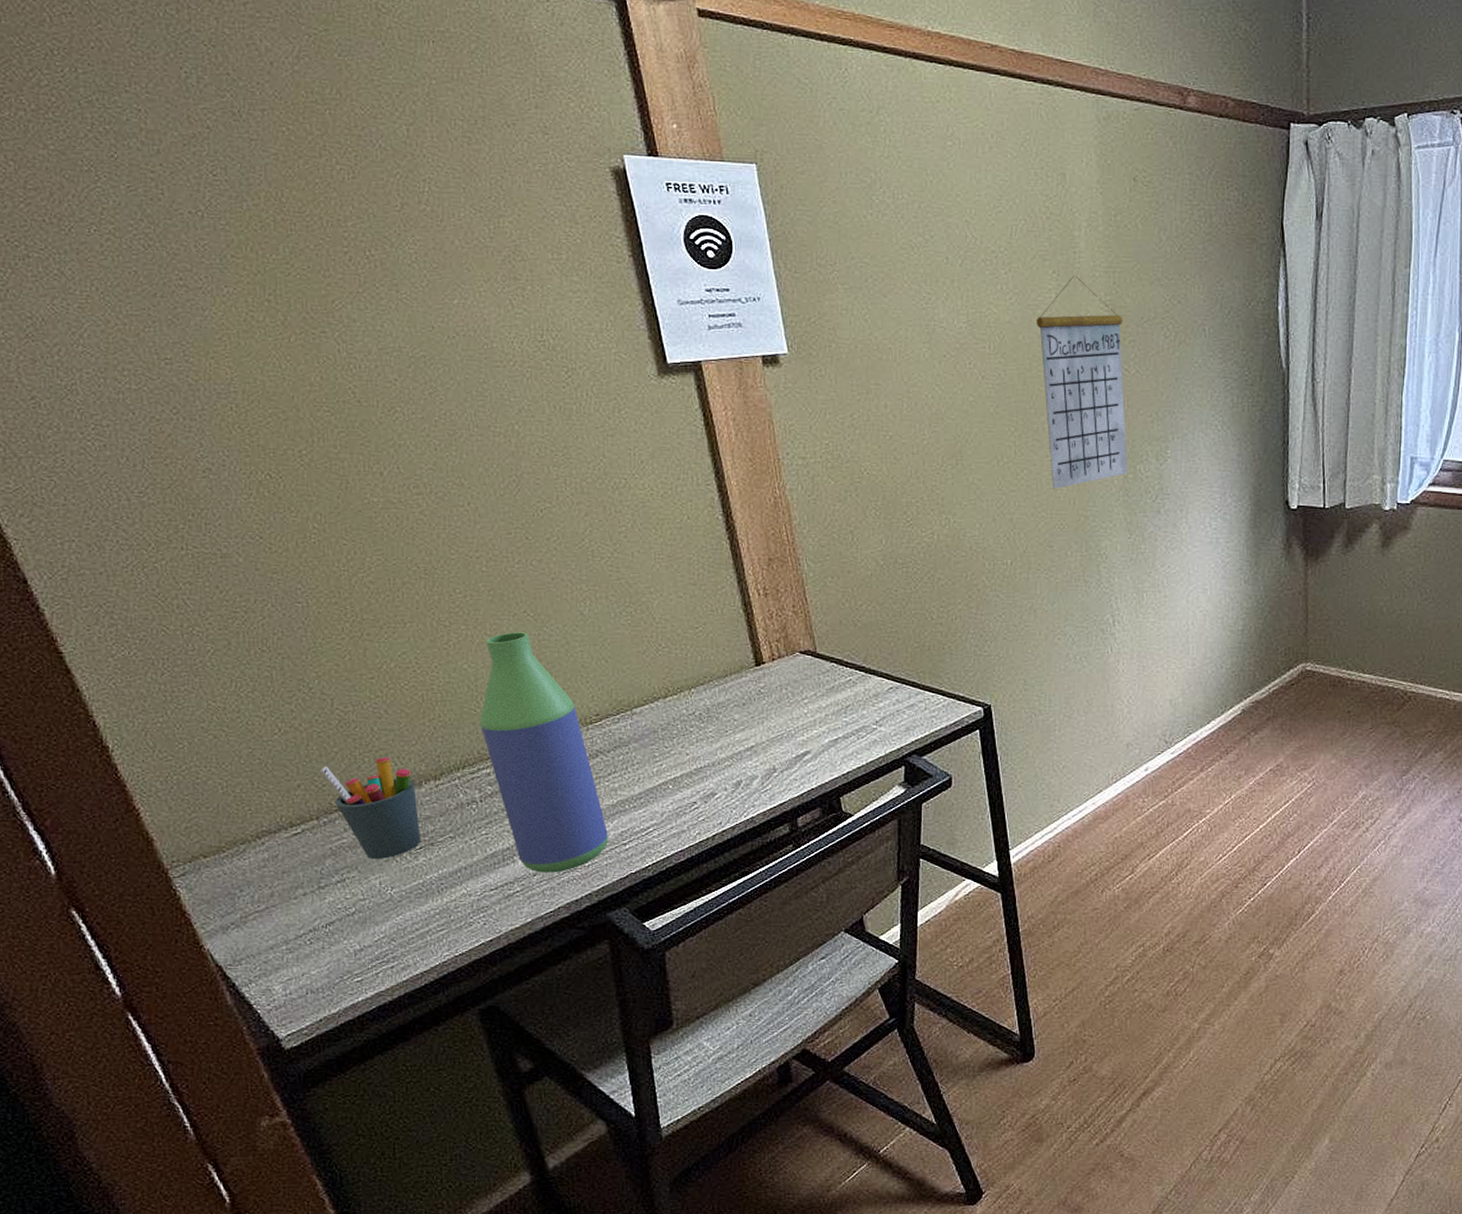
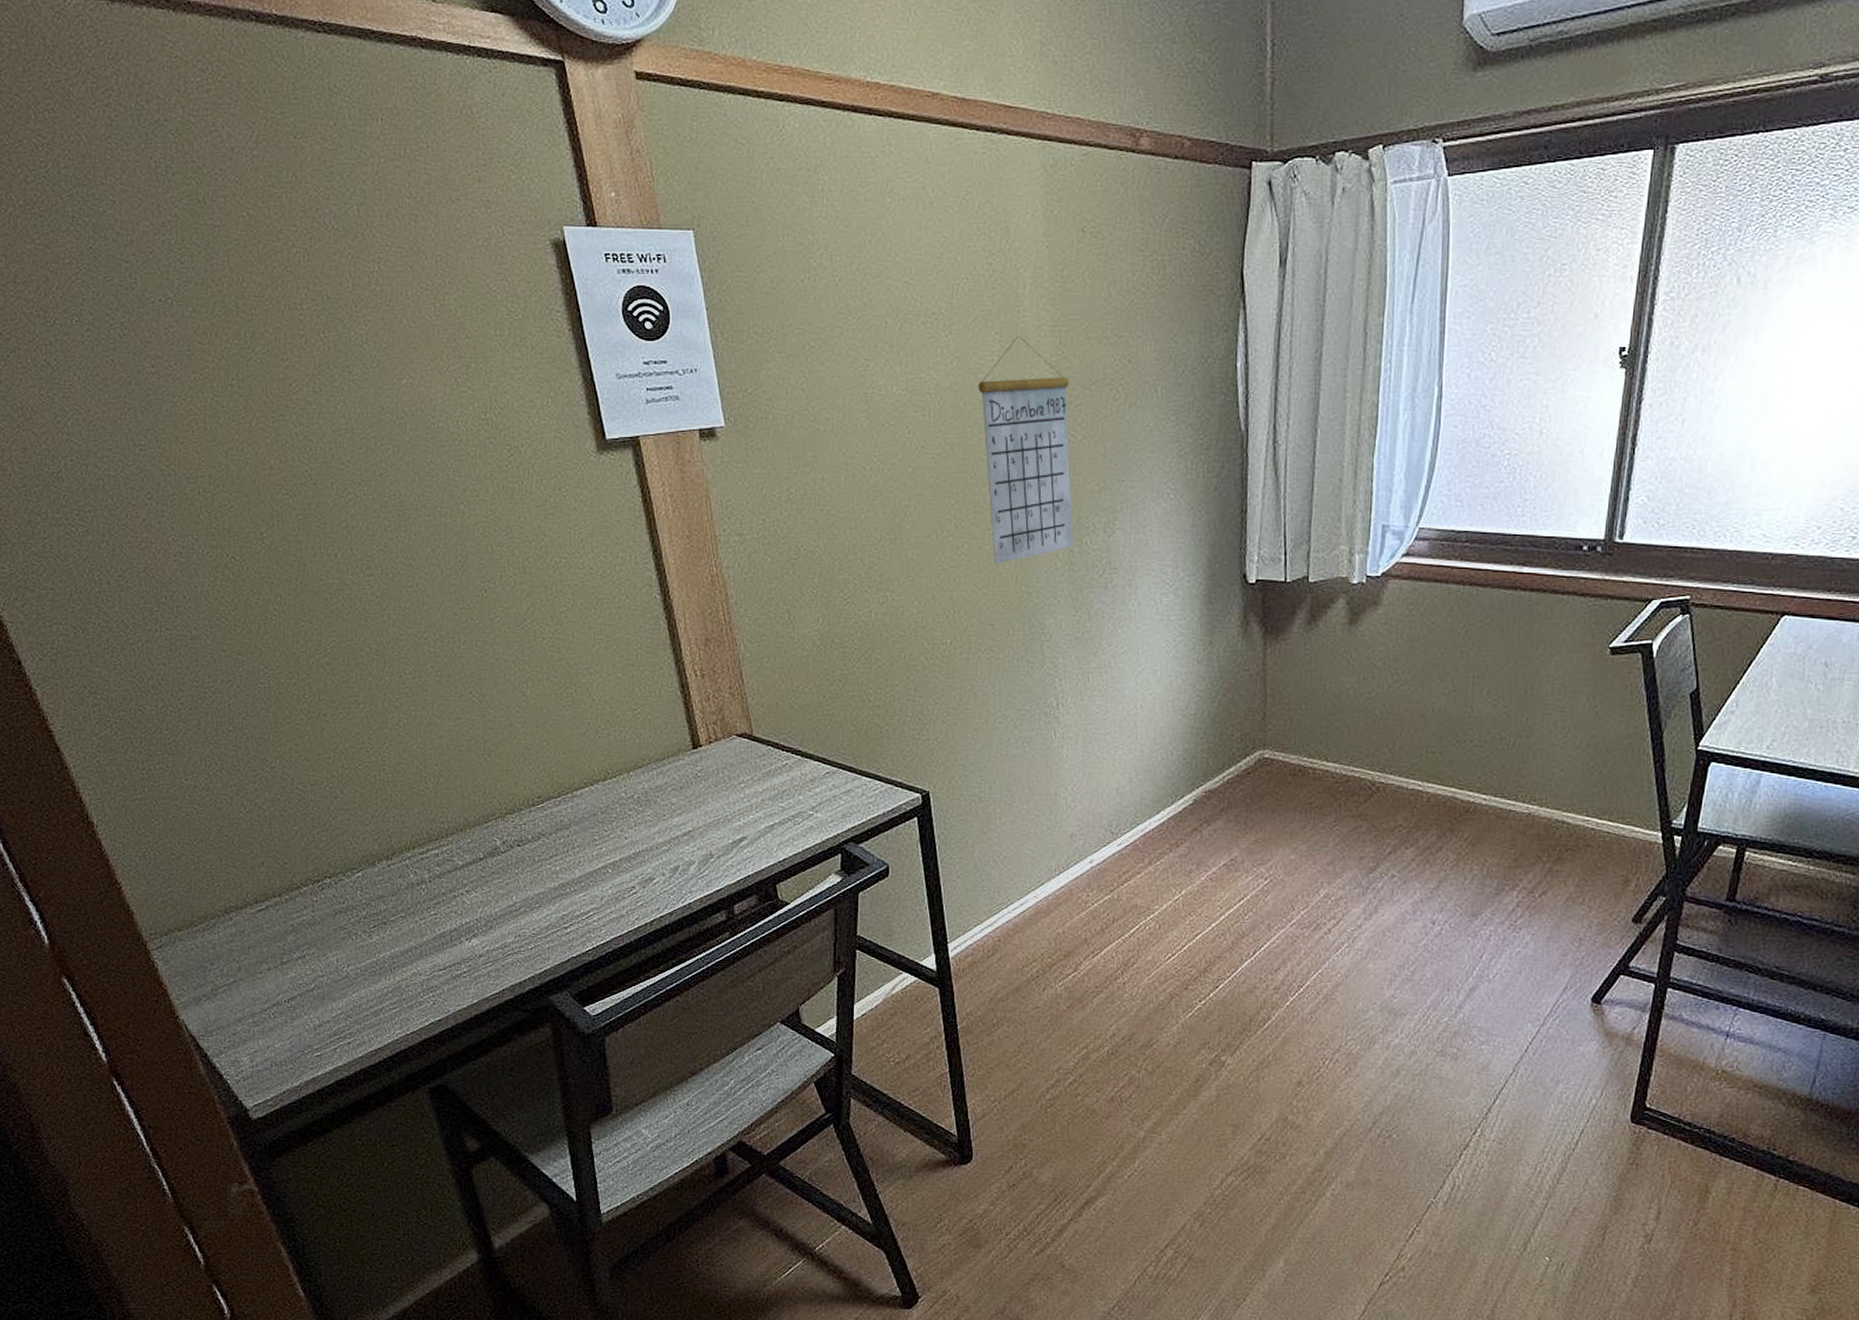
pen holder: present [320,757,421,860] -> none [282,836,374,937]
bottle: present [479,632,608,873] -> none [428,713,550,955]

